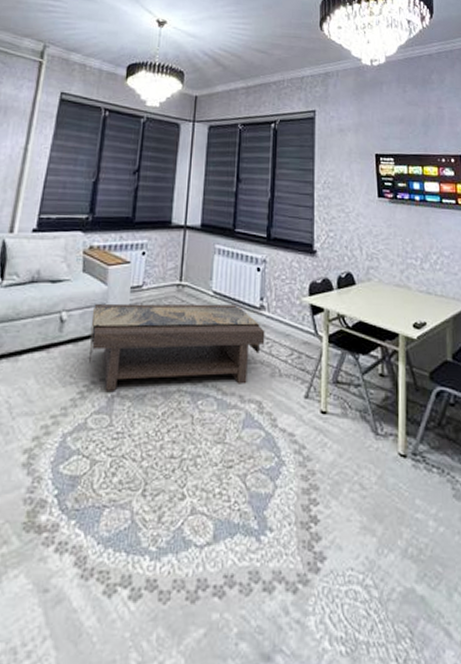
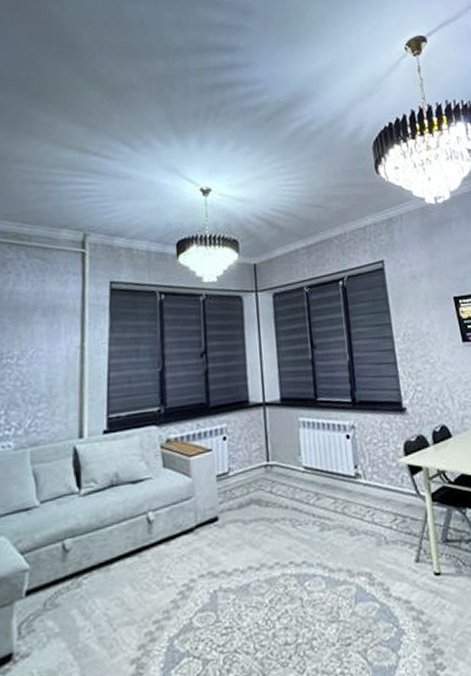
coffee table: present [89,303,265,391] -> none [180,477,366,587]

